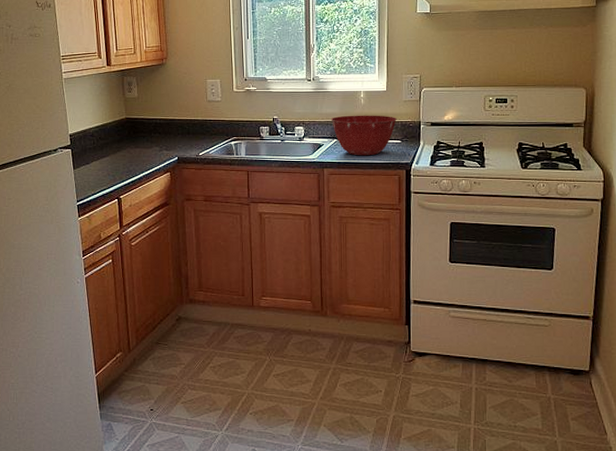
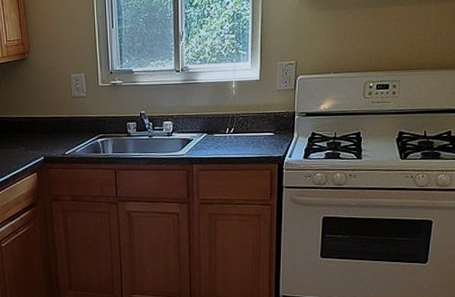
mixing bowl: present [330,115,397,156] -> none [200,106,270,150]

